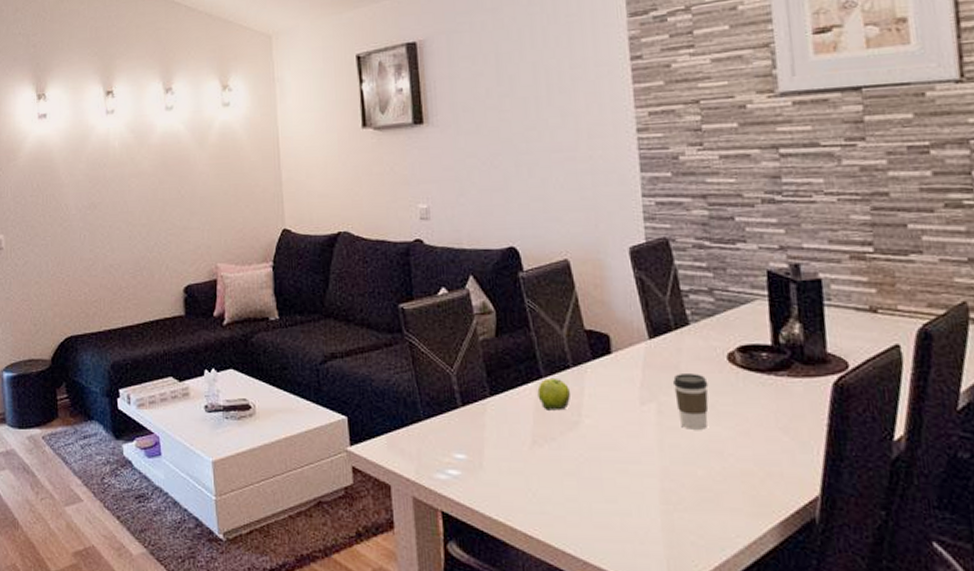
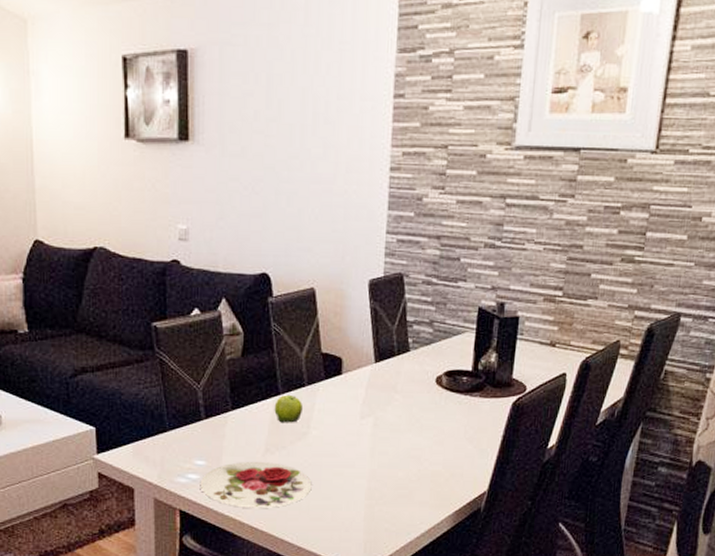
plate: none [461,455,592,512] -> present [200,461,312,508]
coffee cup: present [673,374,709,430] -> none [389,393,417,440]

